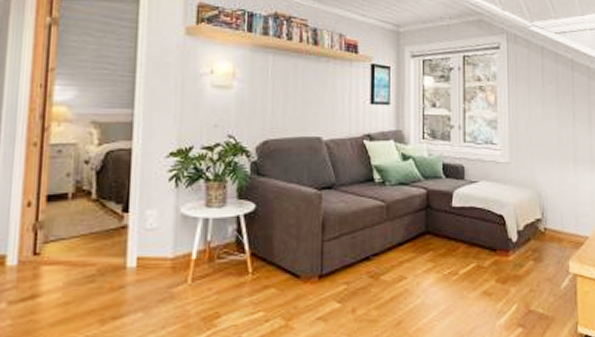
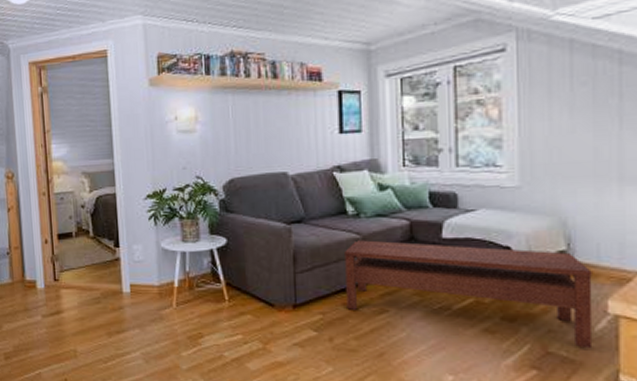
coffee table: none [370,207,560,305] -> present [345,240,593,349]

